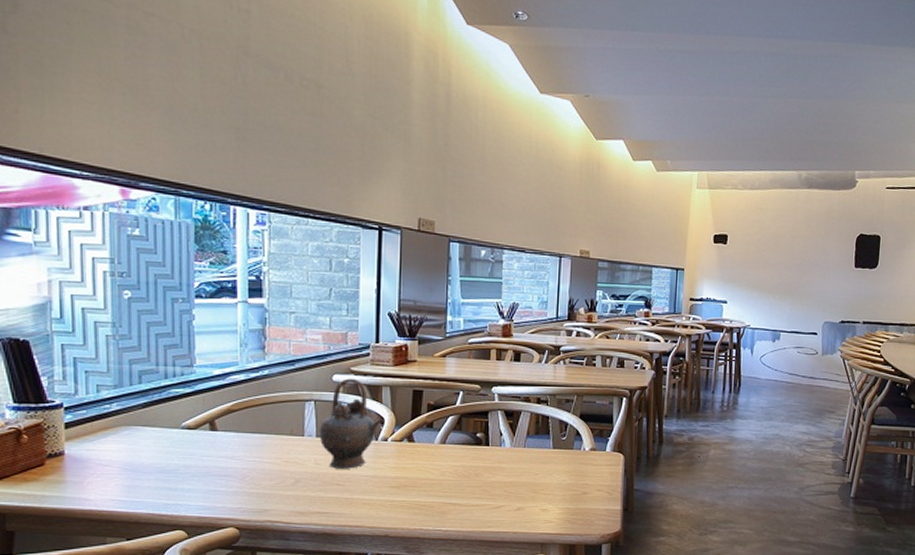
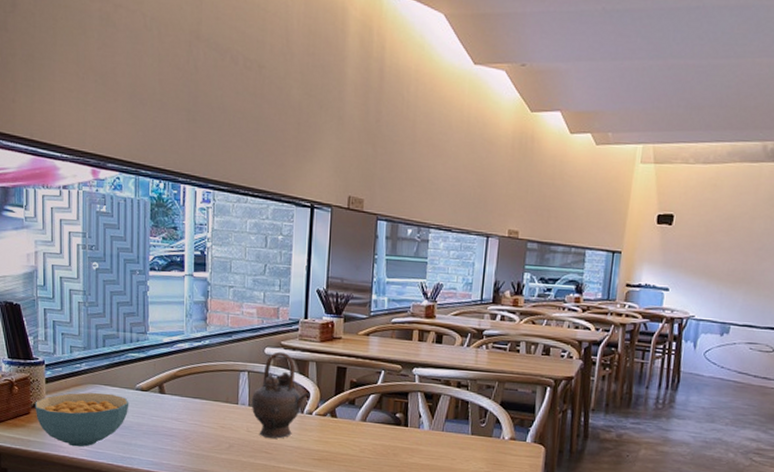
cereal bowl: none [50,435,174,498] -> present [34,392,129,447]

